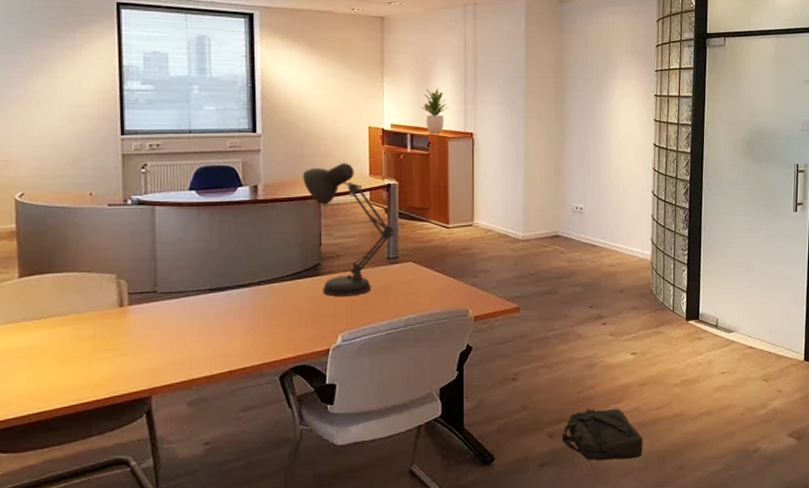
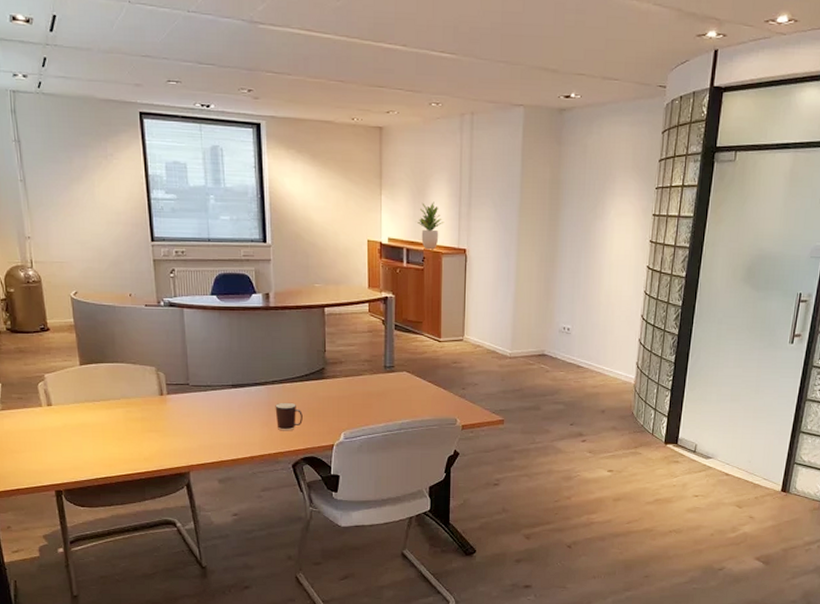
mug: none [261,304,293,338] -> present [275,402,303,431]
desk lamp: present [303,163,395,297] -> none [309,275,391,400]
briefcase: present [561,407,644,461] -> none [537,516,613,564]

